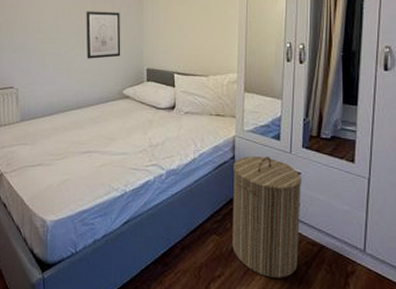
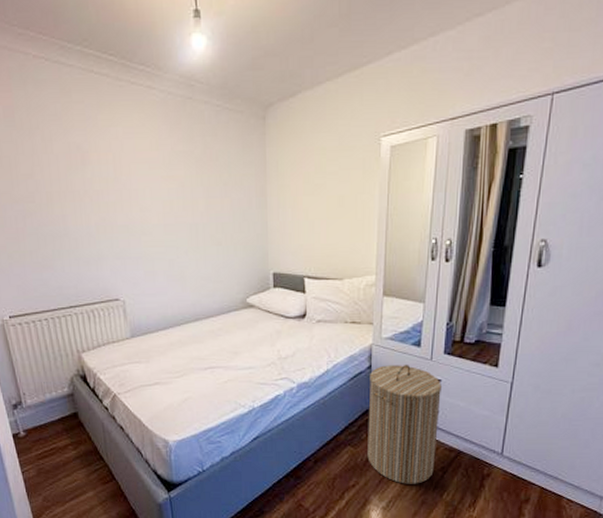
wall art: present [86,11,121,59] -> none [199,206,243,264]

